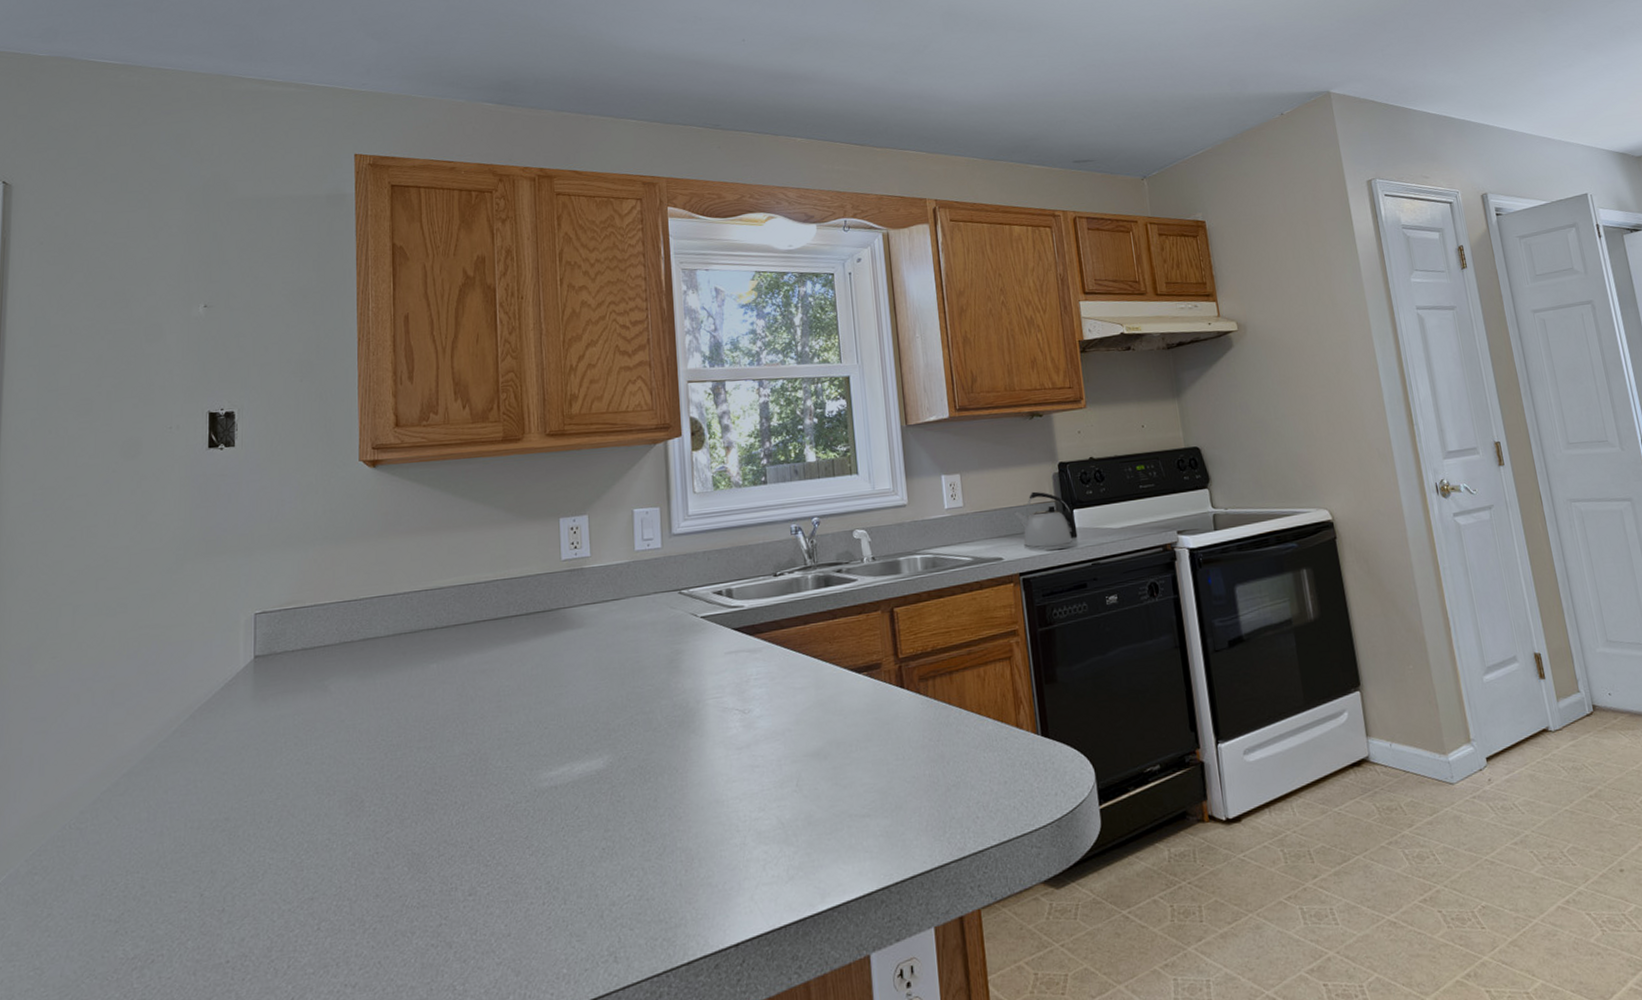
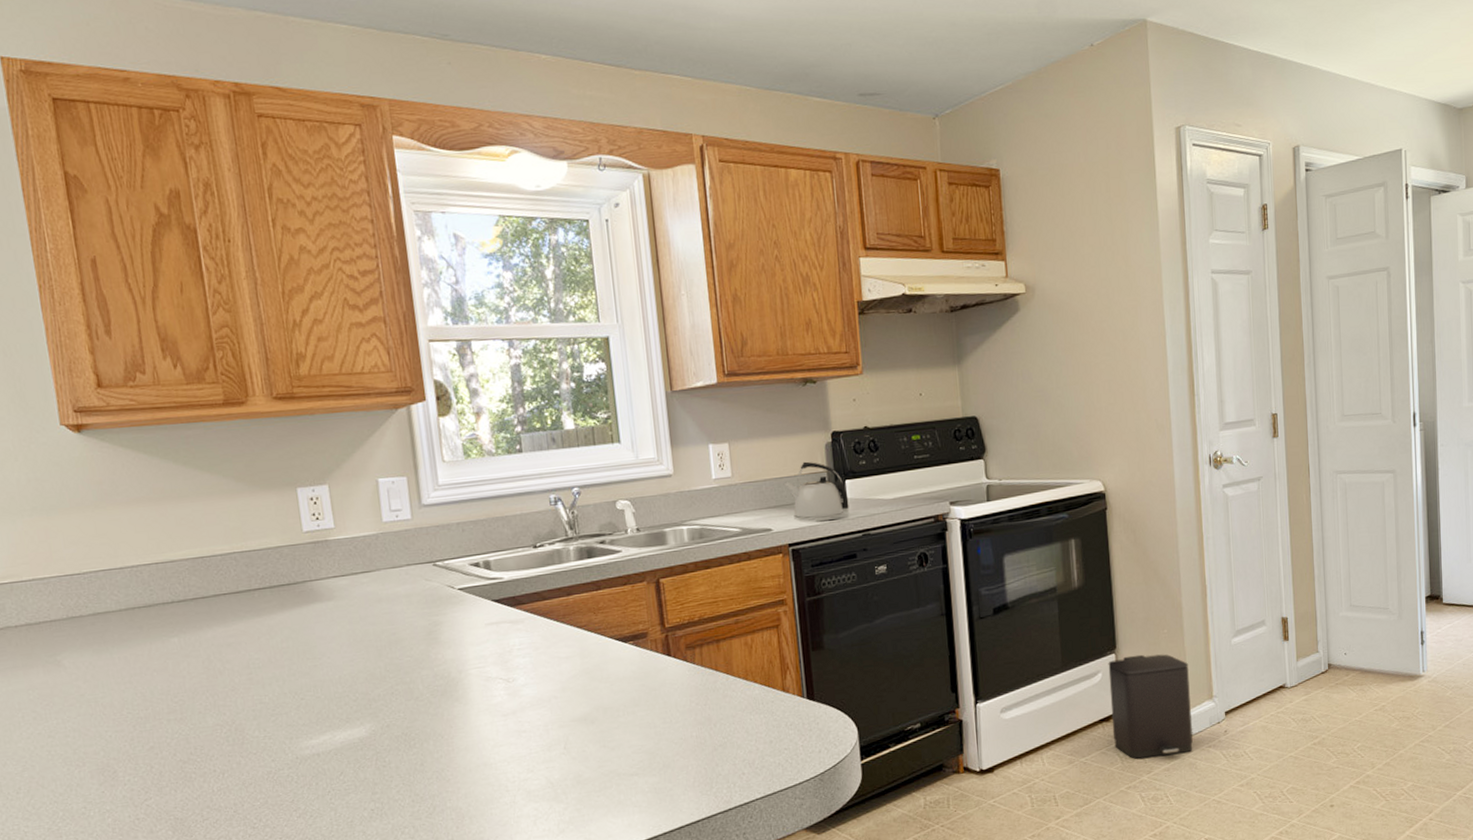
pedal bin: none [1353,692,1455,810] -> present [1108,654,1193,759]

